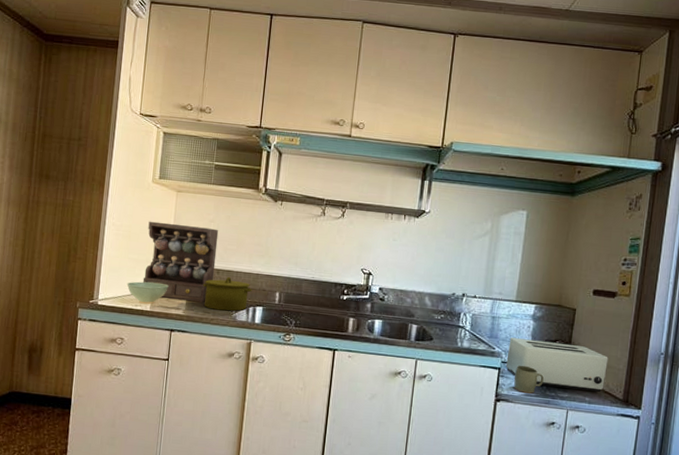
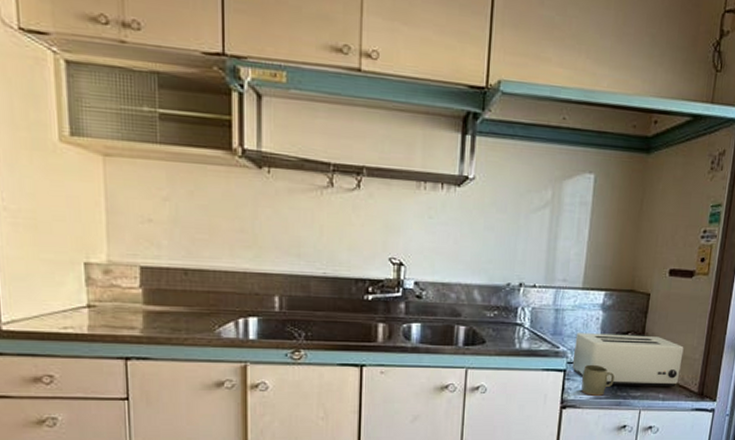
bowl: present [126,281,169,305] -> none [44,292,112,326]
spice rack: present [142,221,219,303] -> none [64,202,181,317]
cooking pot: present [203,276,252,311] -> none [166,278,239,326]

